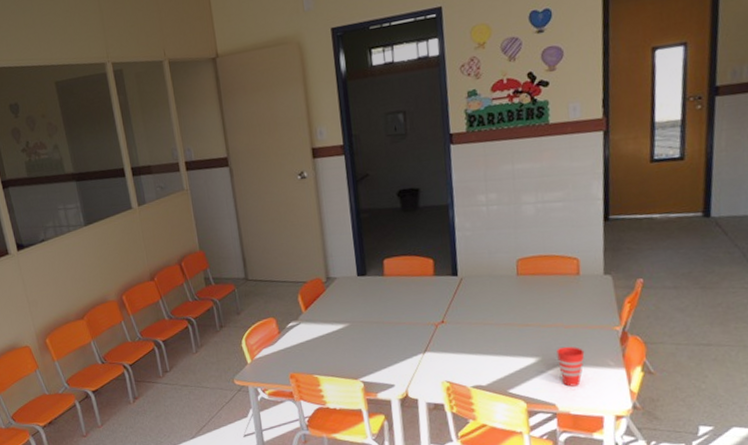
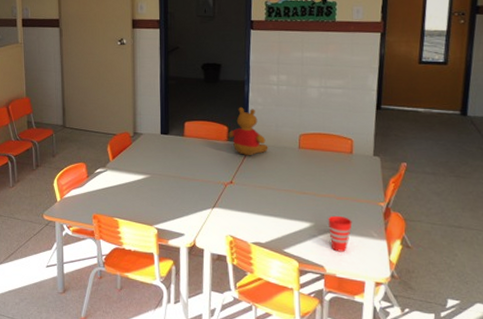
teddy bear: none [434,235,482,290] -> present [228,107,268,155]

